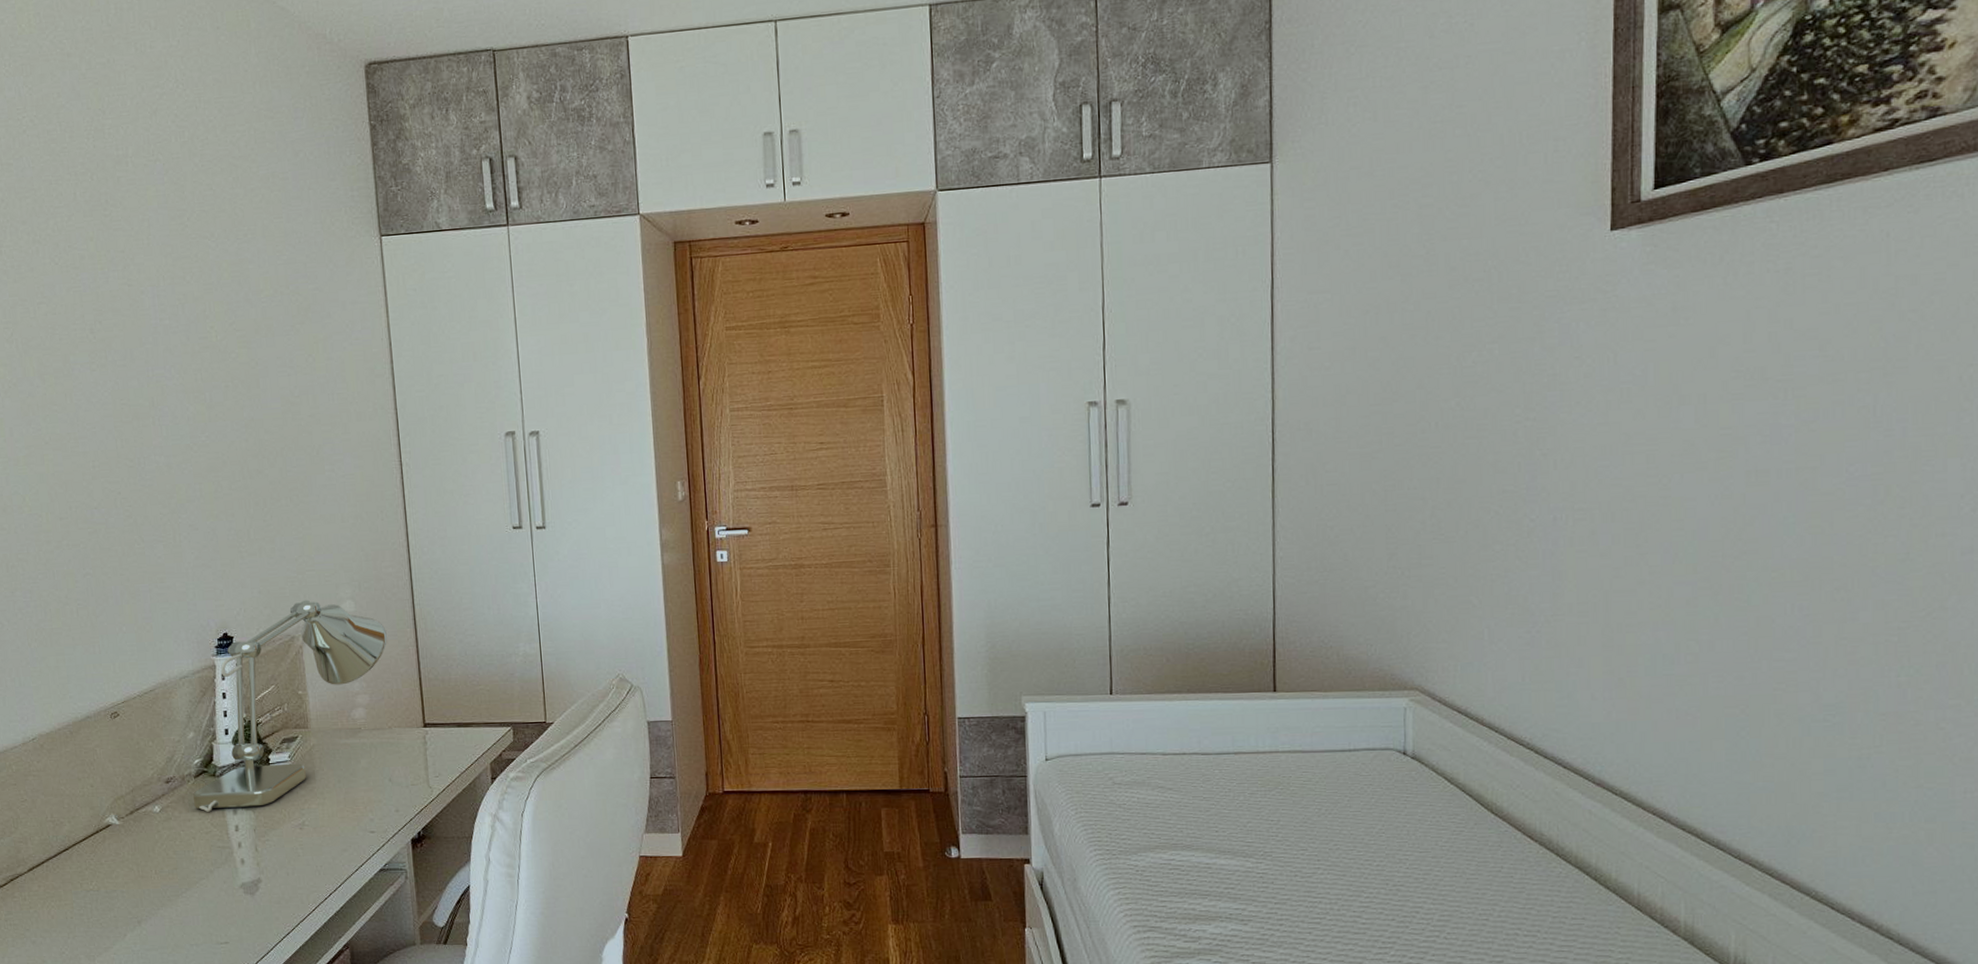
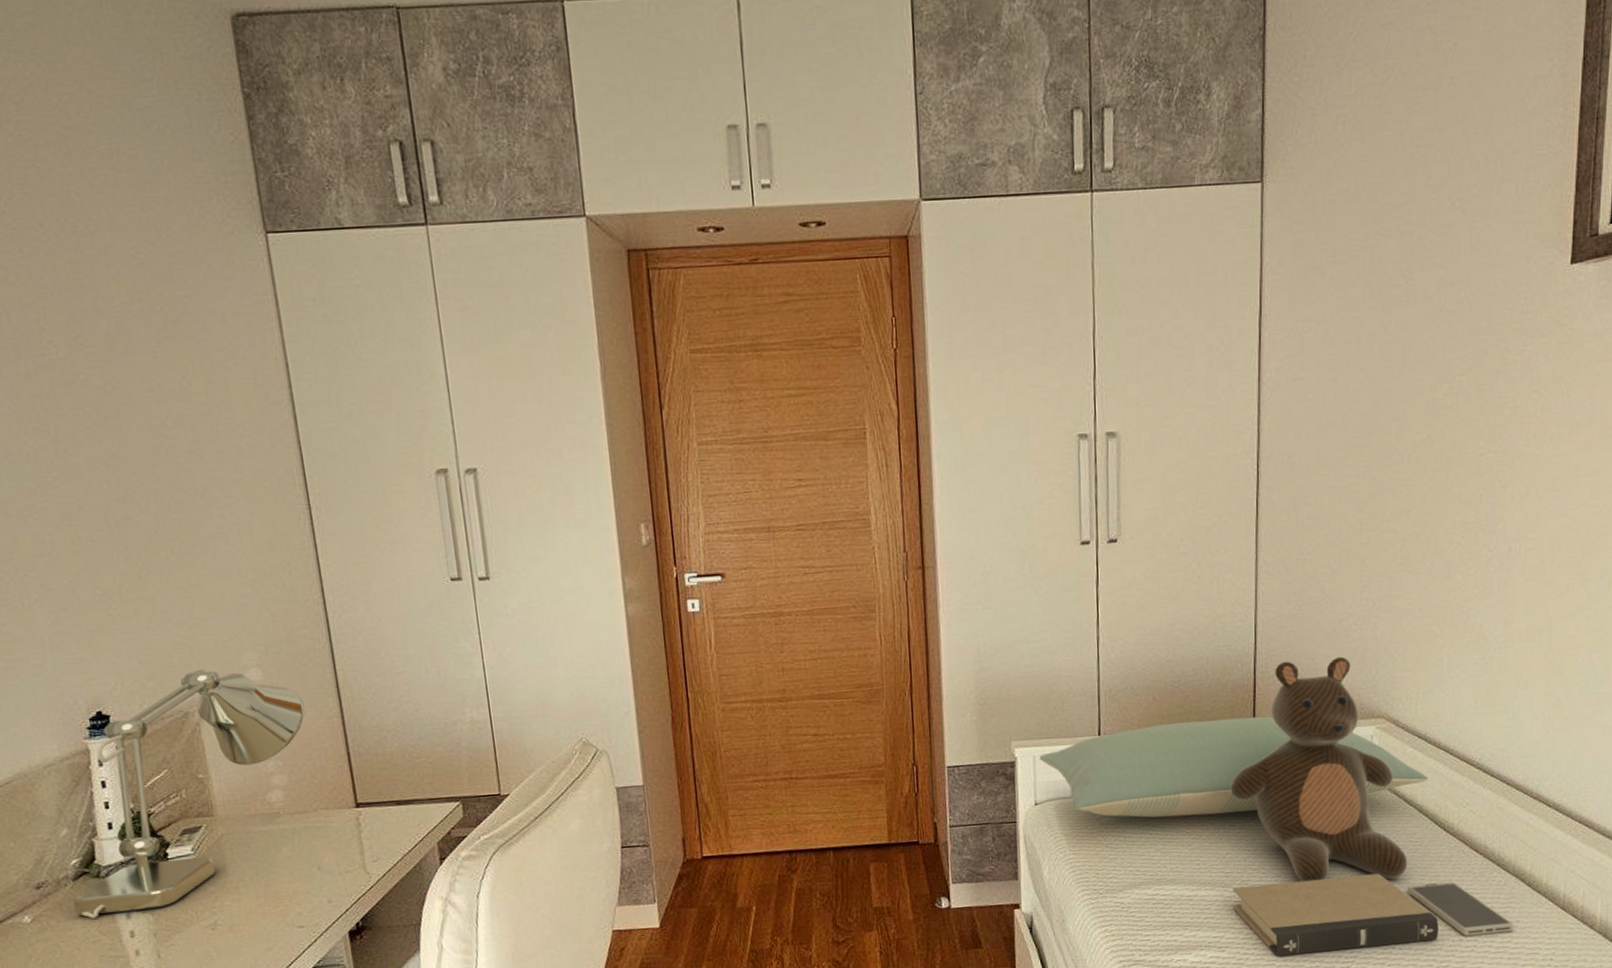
pillow: none [1050,682,1472,781] -> present [1039,716,1429,818]
stuffed bear: none [1250,625,1451,862] -> present [1230,656,1408,882]
book: none [1254,854,1490,935] -> present [1232,873,1439,957]
smartphone: none [1452,868,1579,930] -> present [1408,881,1514,936]

